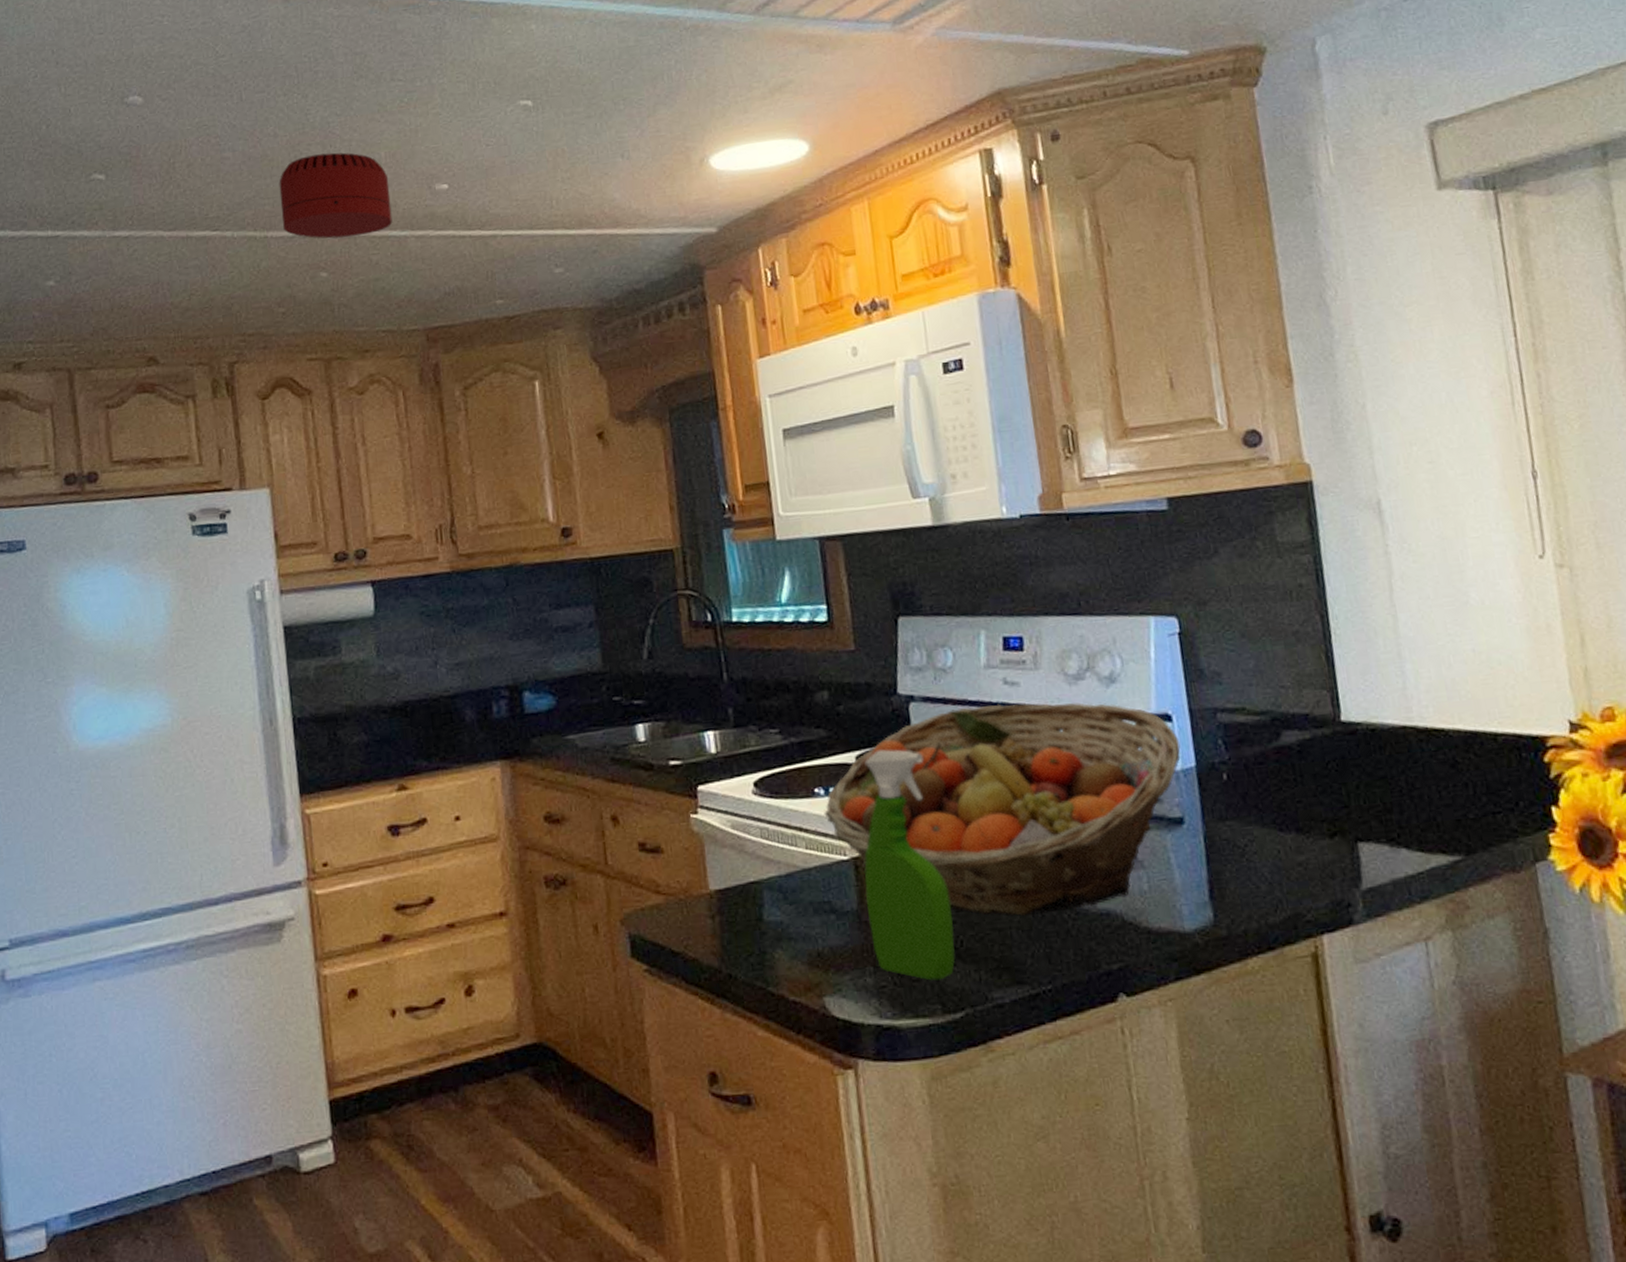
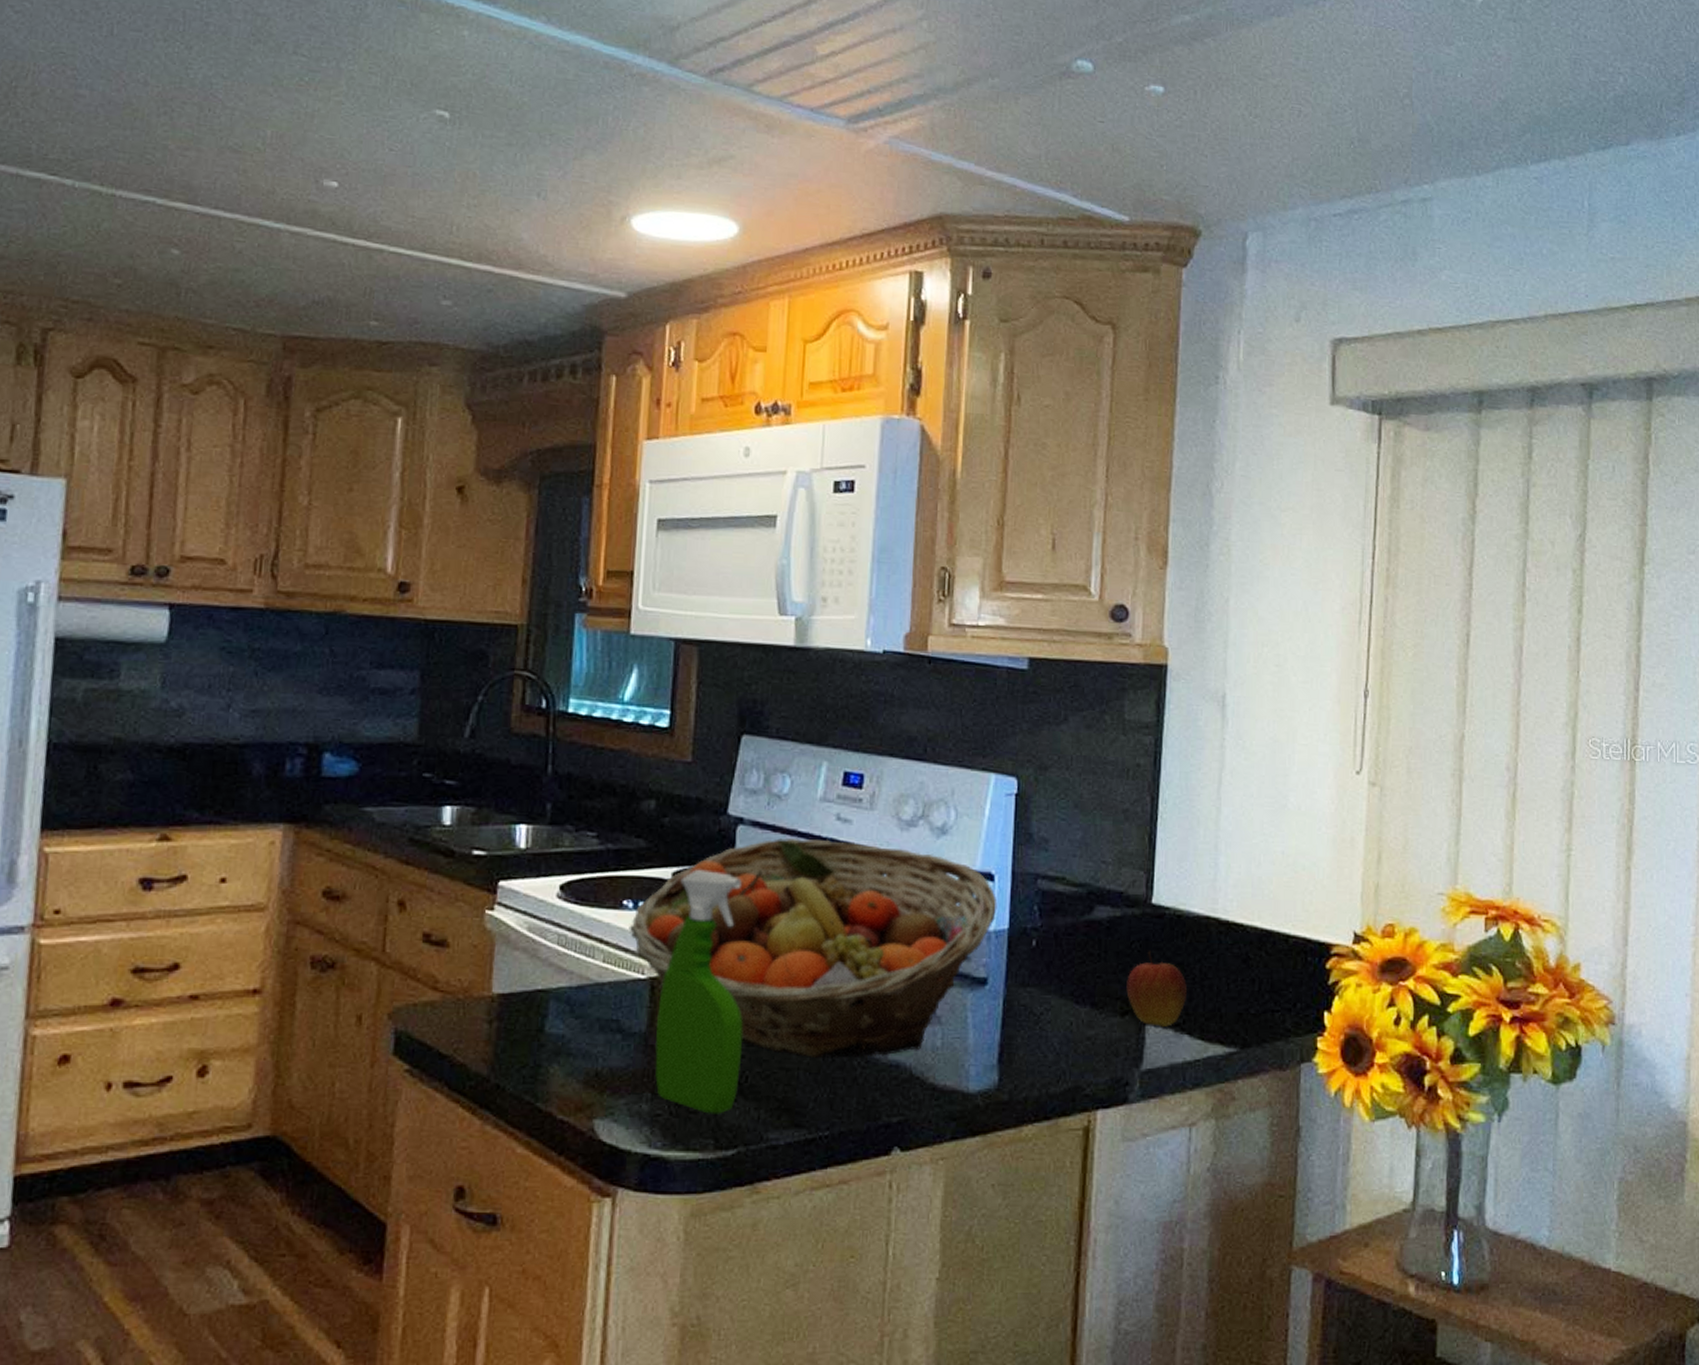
smoke detector: present [279,152,393,239] -> none [136,114,271,218]
apple: none [1329,769,1397,845] -> present [1126,951,1187,1028]

